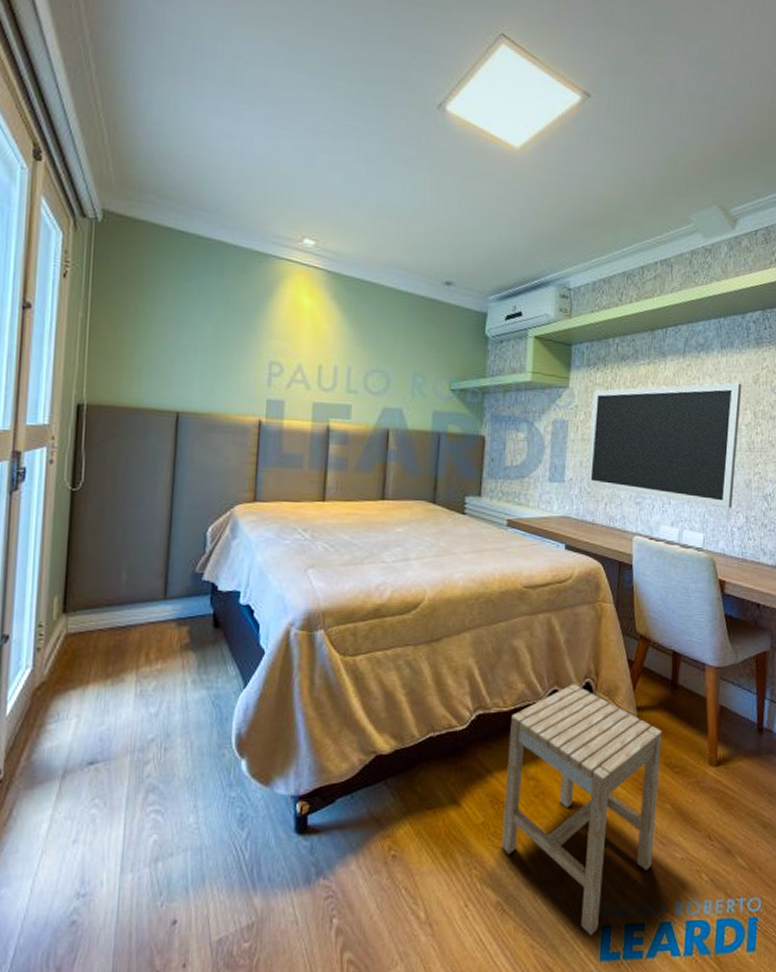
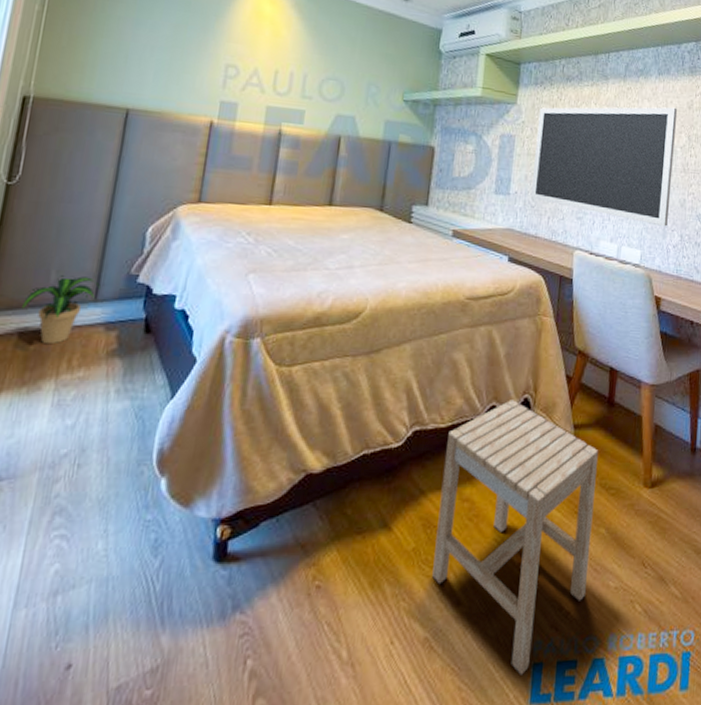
potted plant: none [99,576,168,640] -> present [22,275,100,345]

